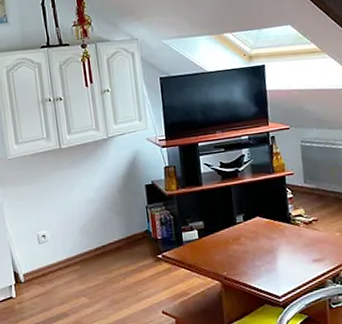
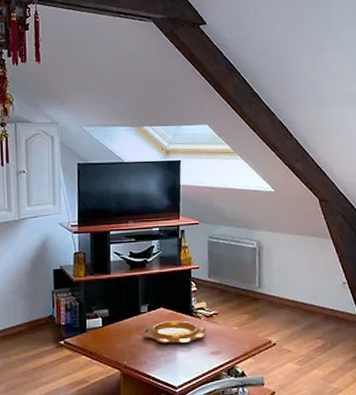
decorative bowl: none [240,229,307,253] -> present [142,320,207,344]

